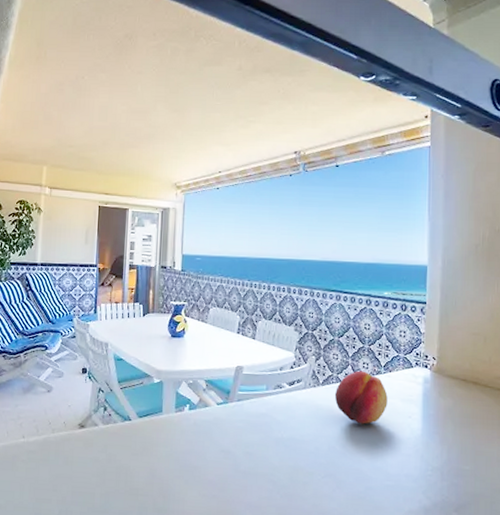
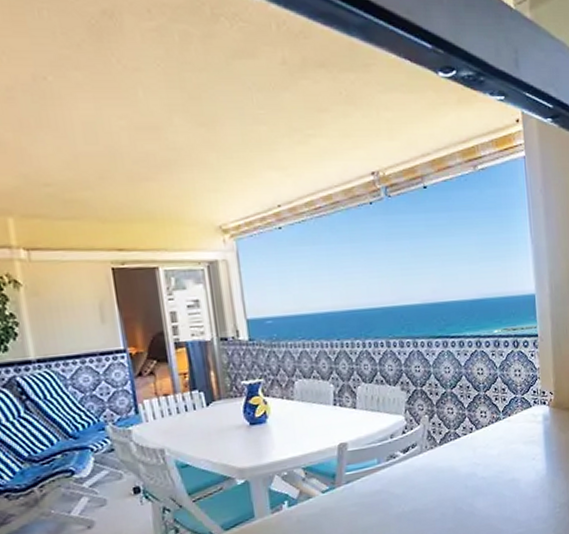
fruit: present [334,370,388,424] -> none [454,420,510,478]

